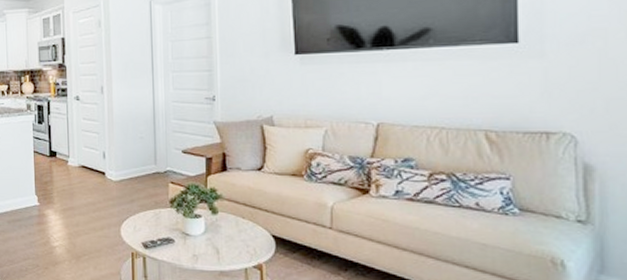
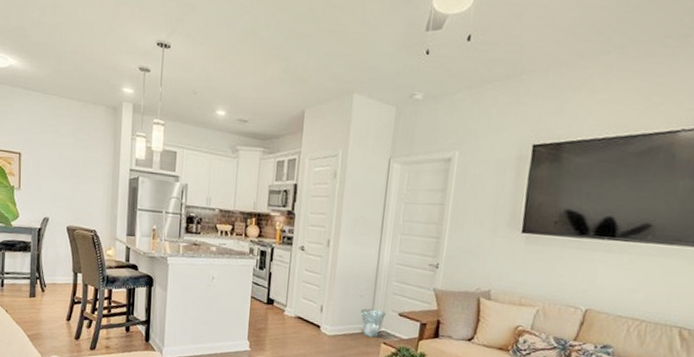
waste basket: none [143,149,169,178] -> present [361,308,386,338]

